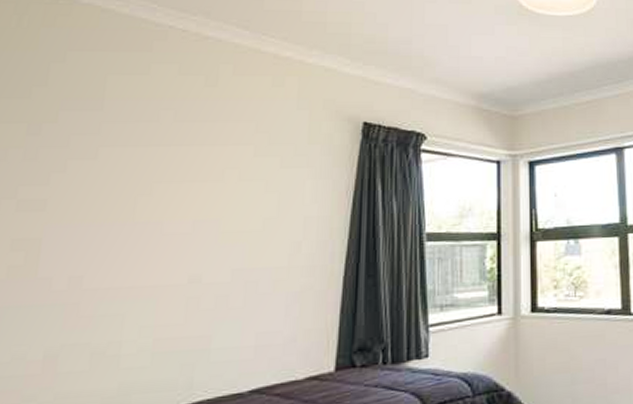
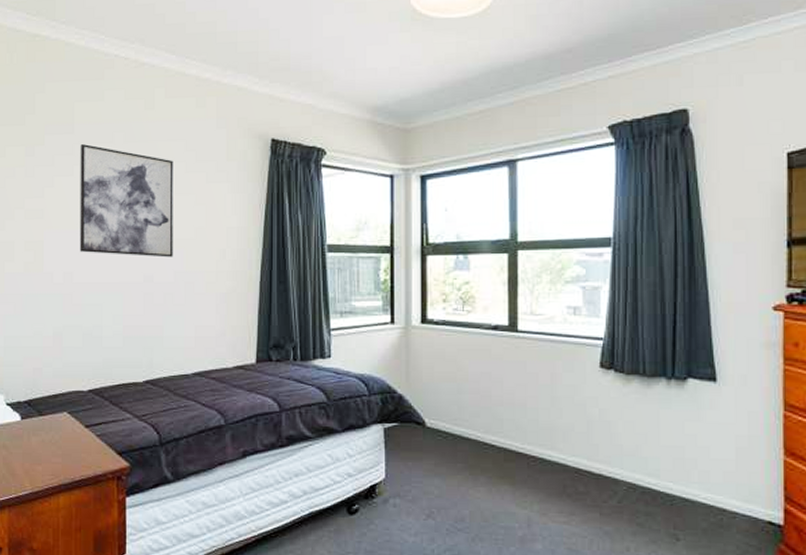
wall art: none [96,123,239,254] -> present [79,144,173,258]

